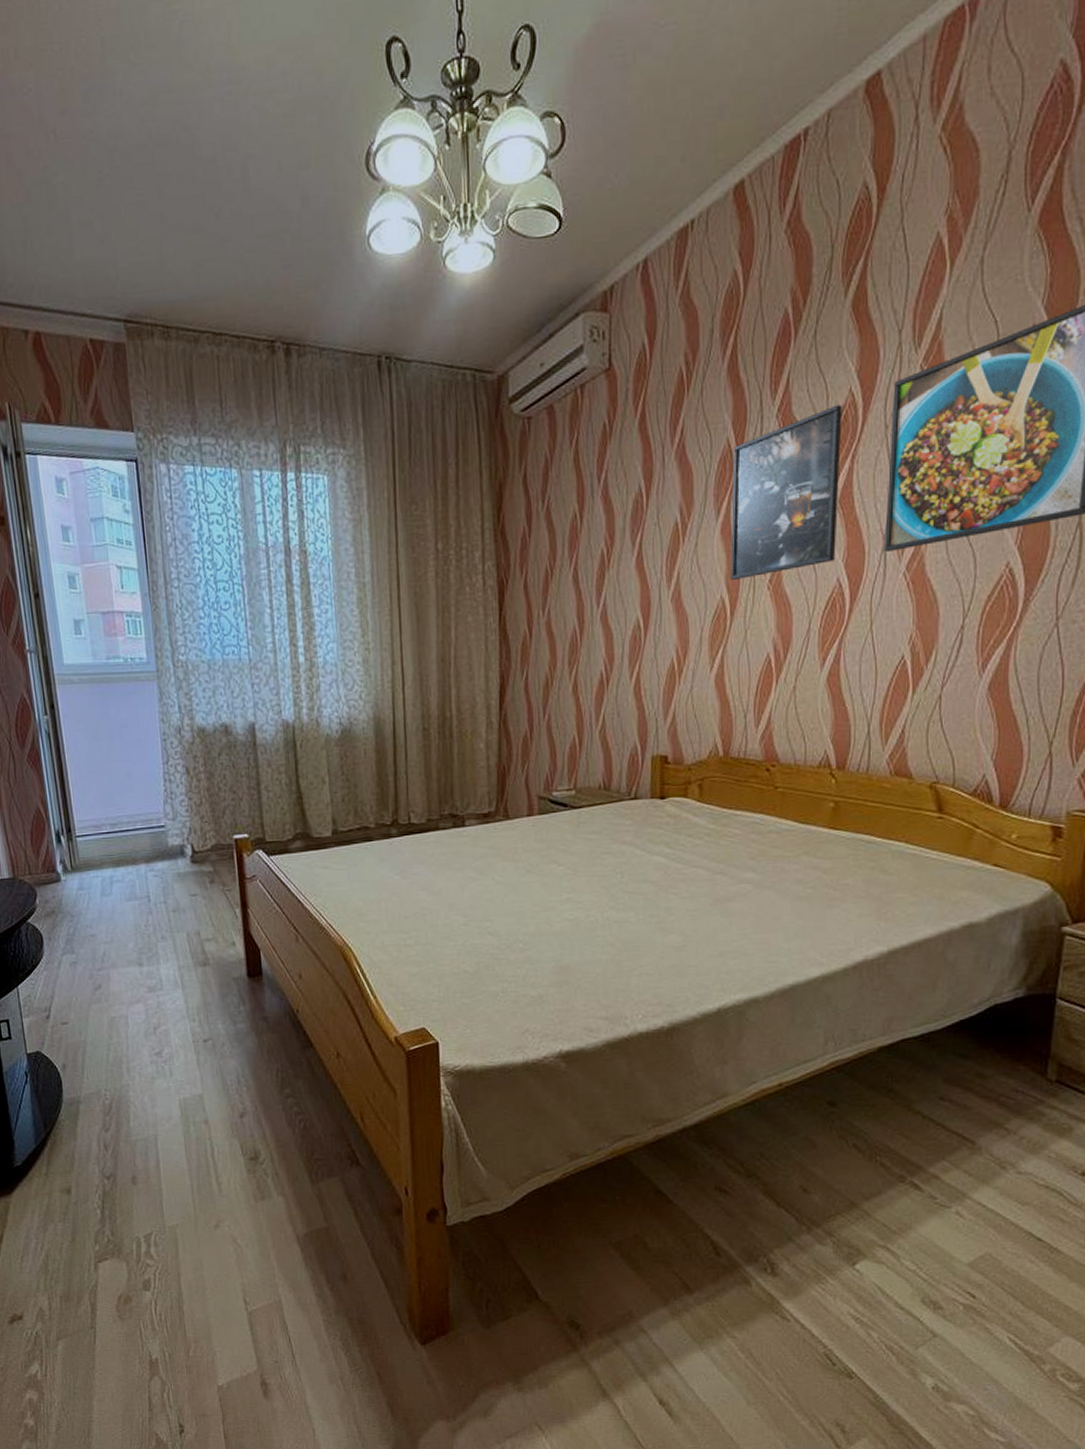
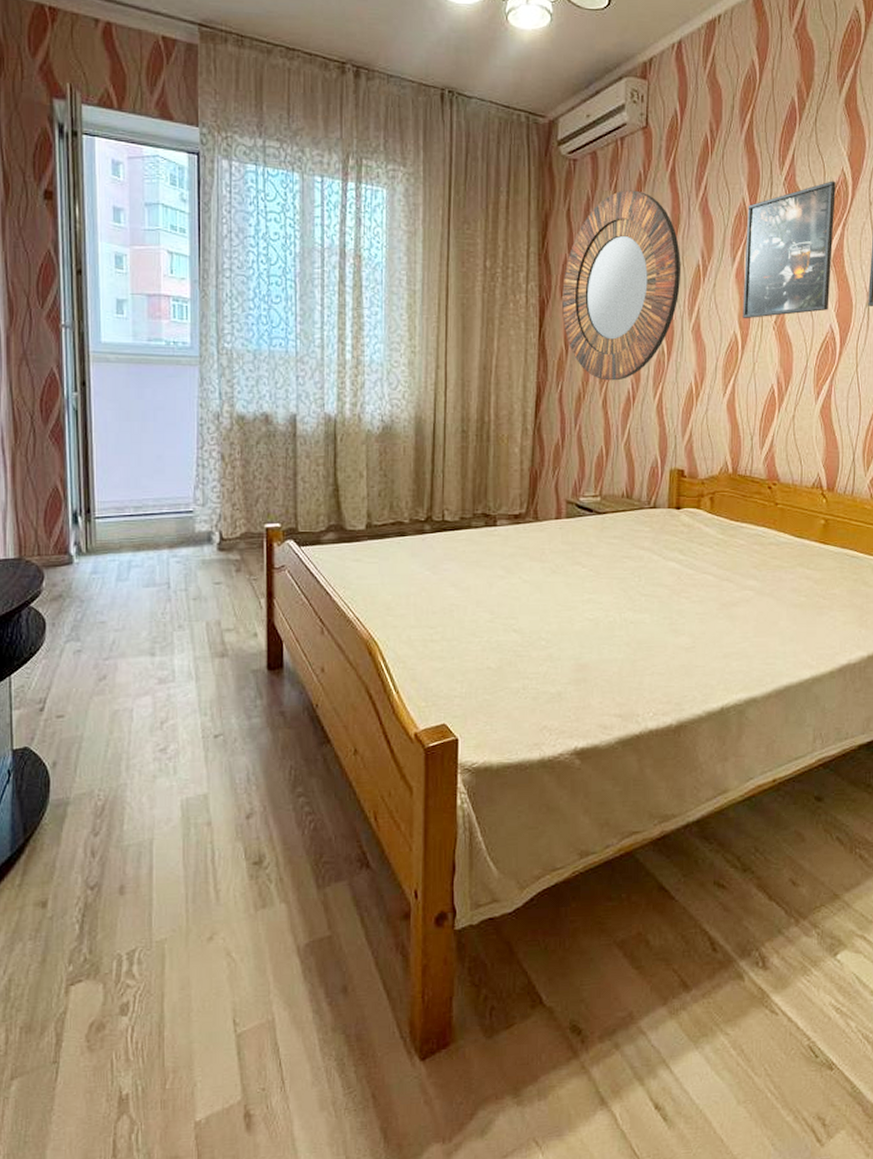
home mirror: none [522,444,657,664] -> present [562,190,681,381]

